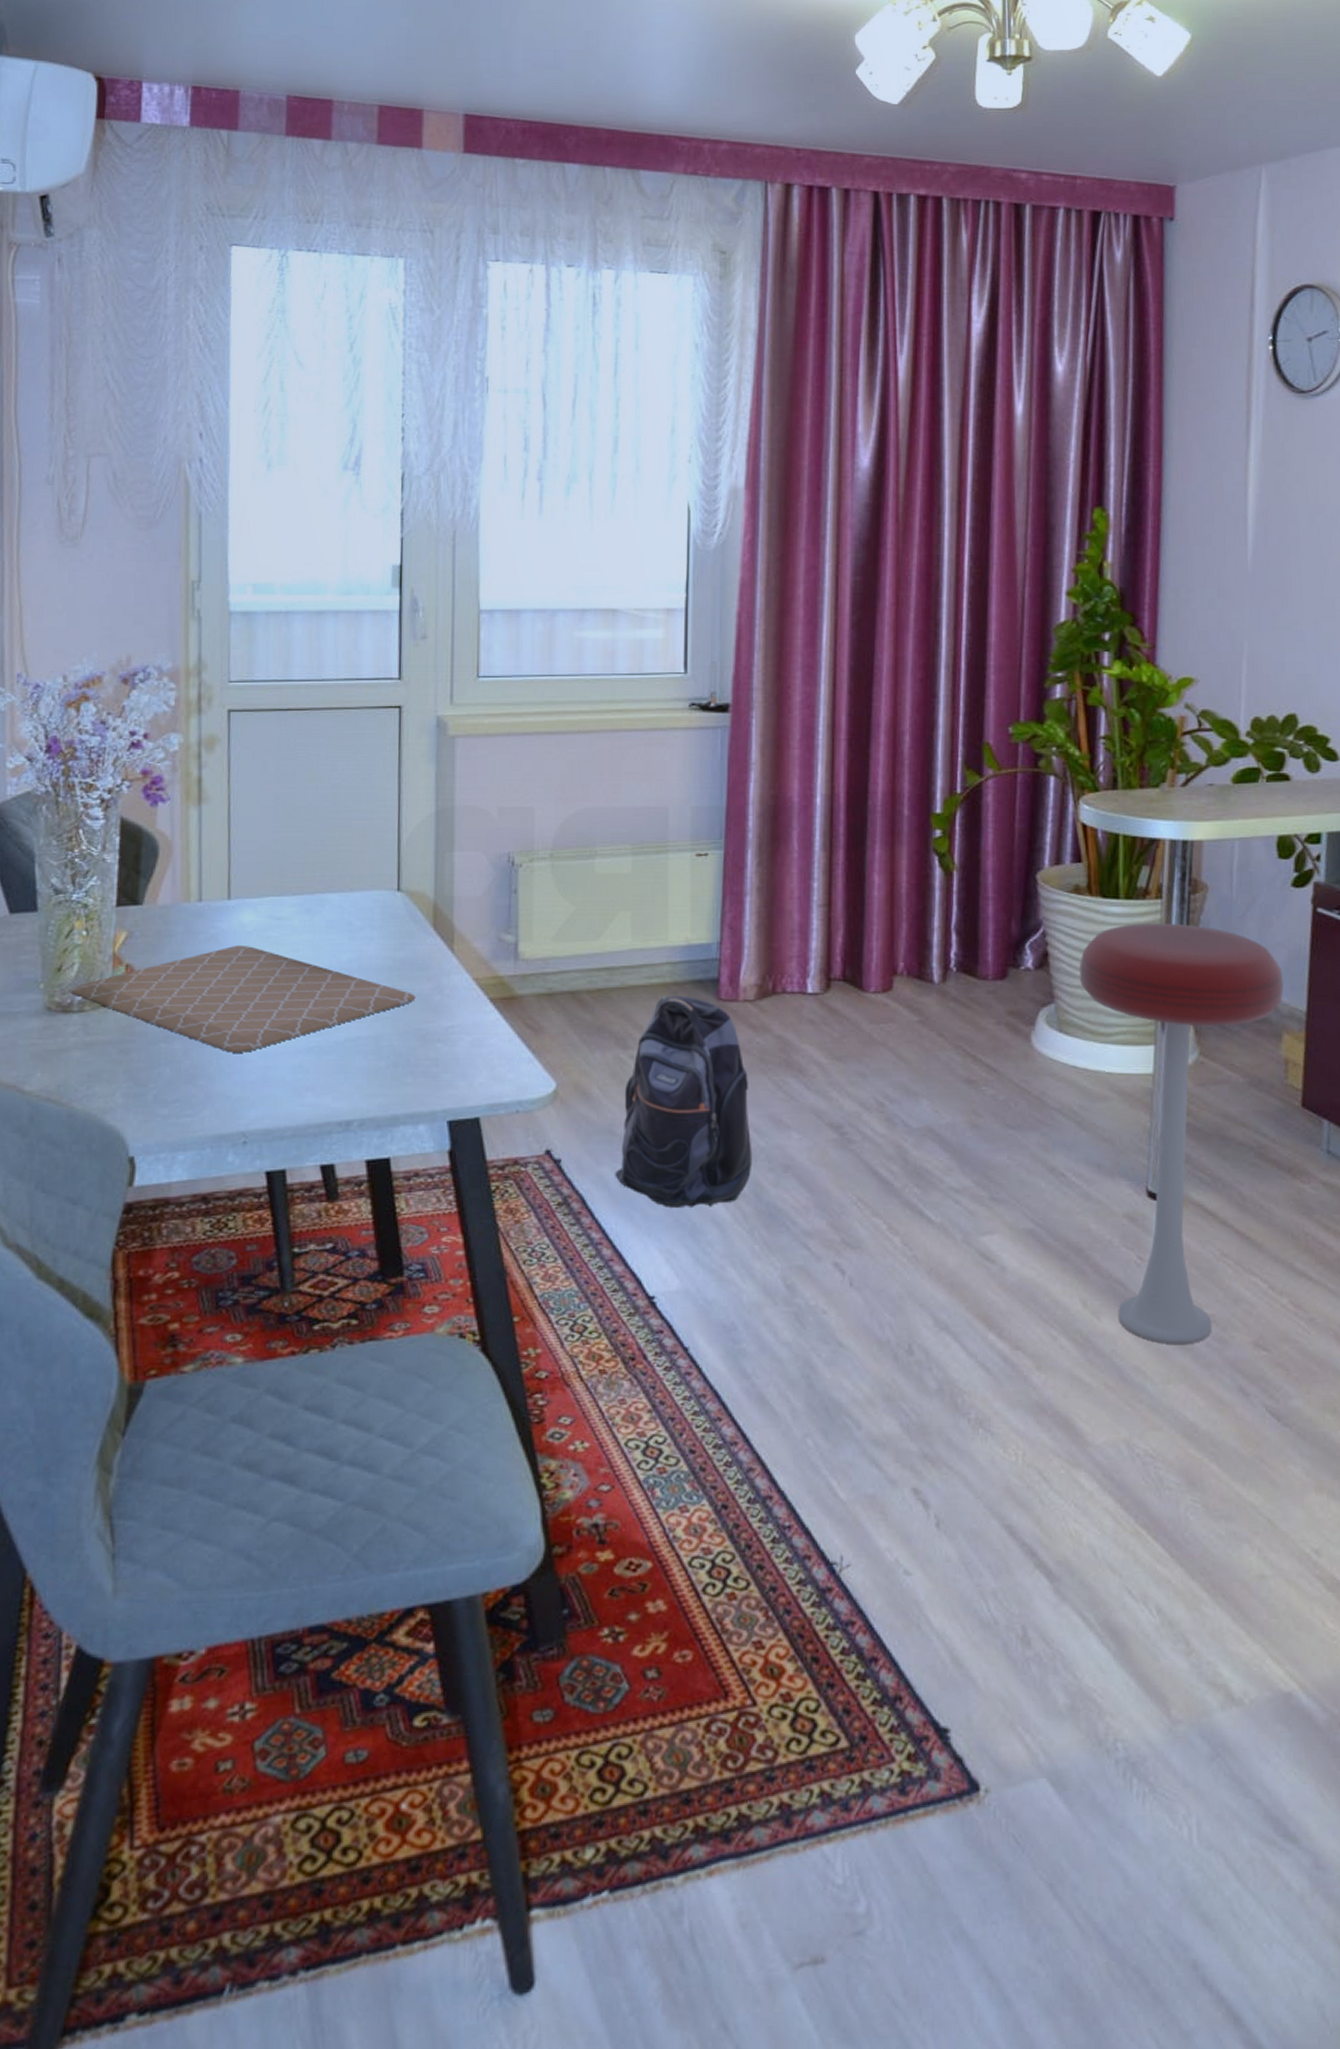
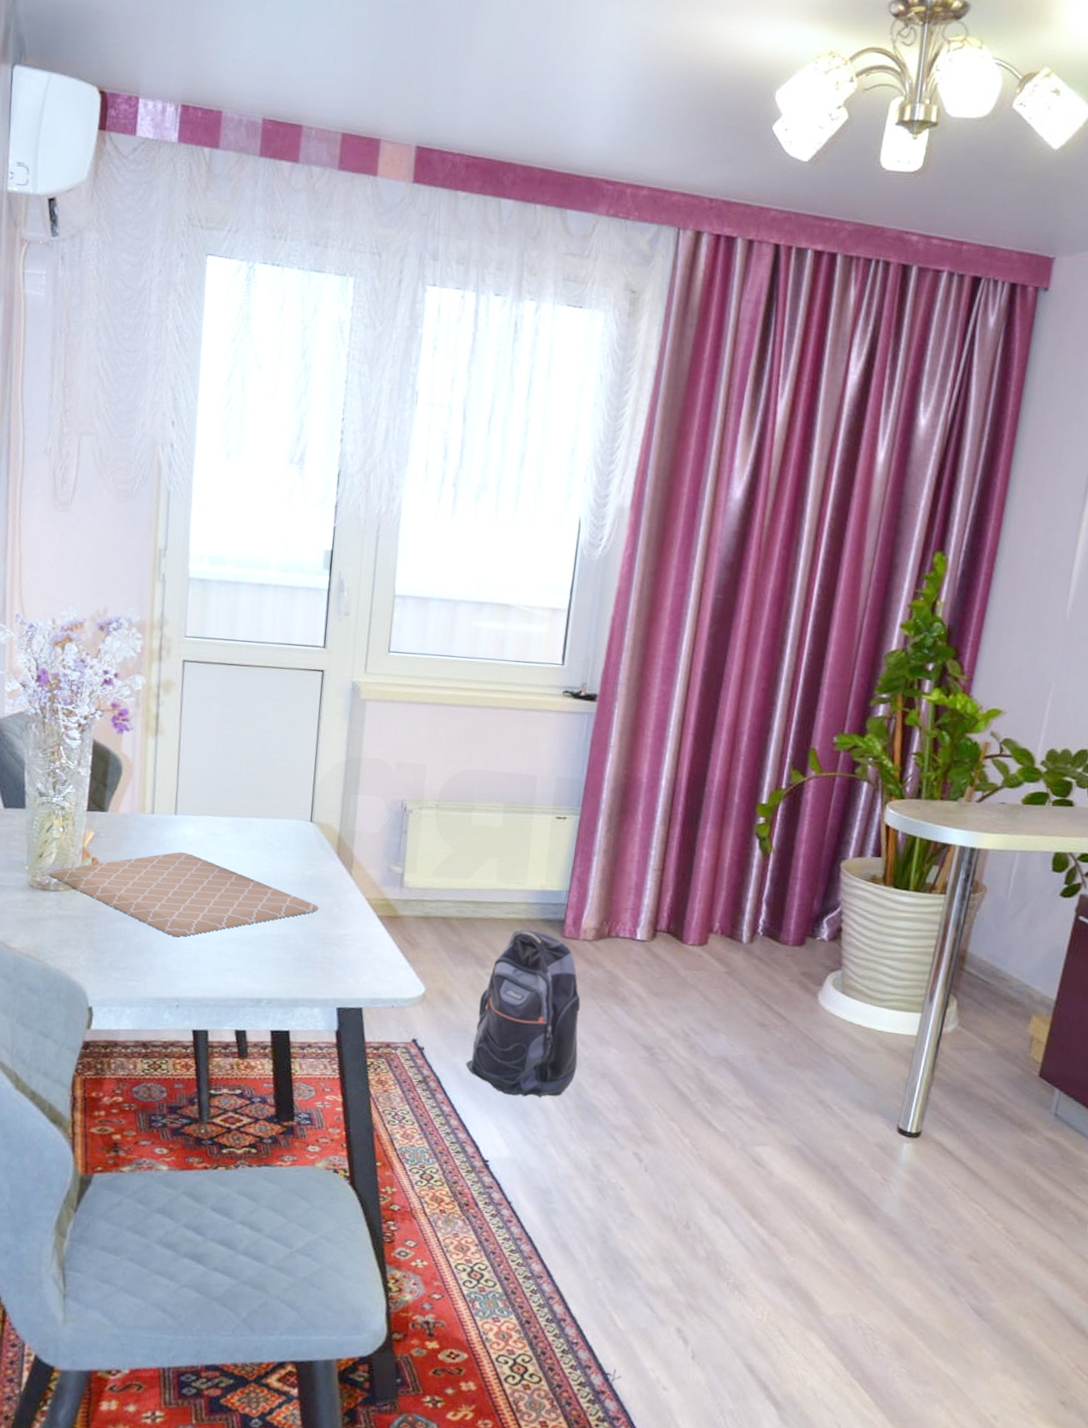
bar stool: present [1080,923,1284,1345] -> none [859,912,1041,1250]

